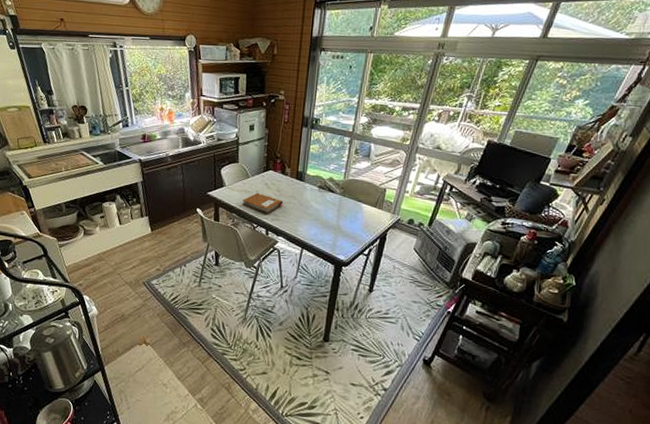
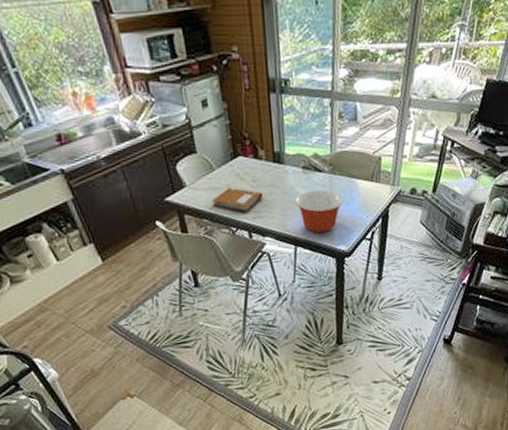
mixing bowl: none [308,206,350,242] -> present [295,189,344,234]

